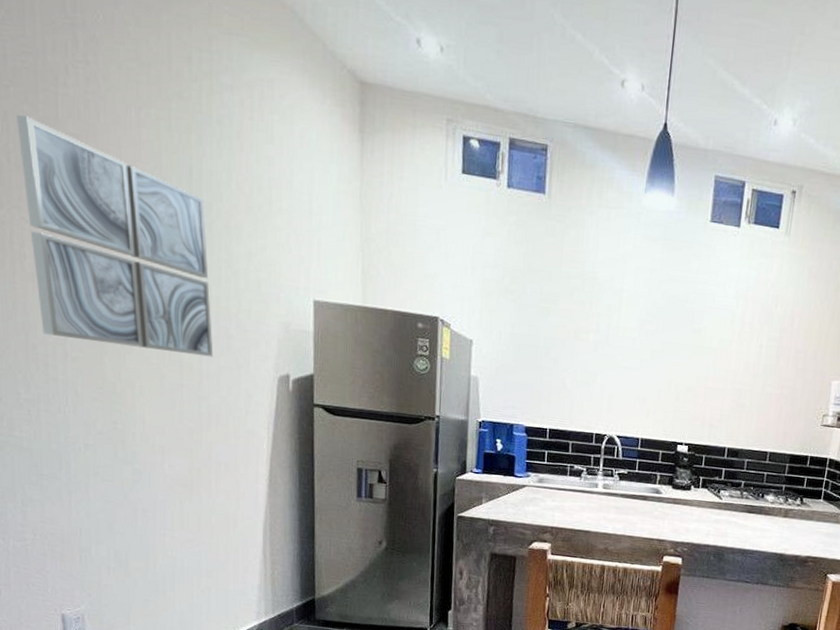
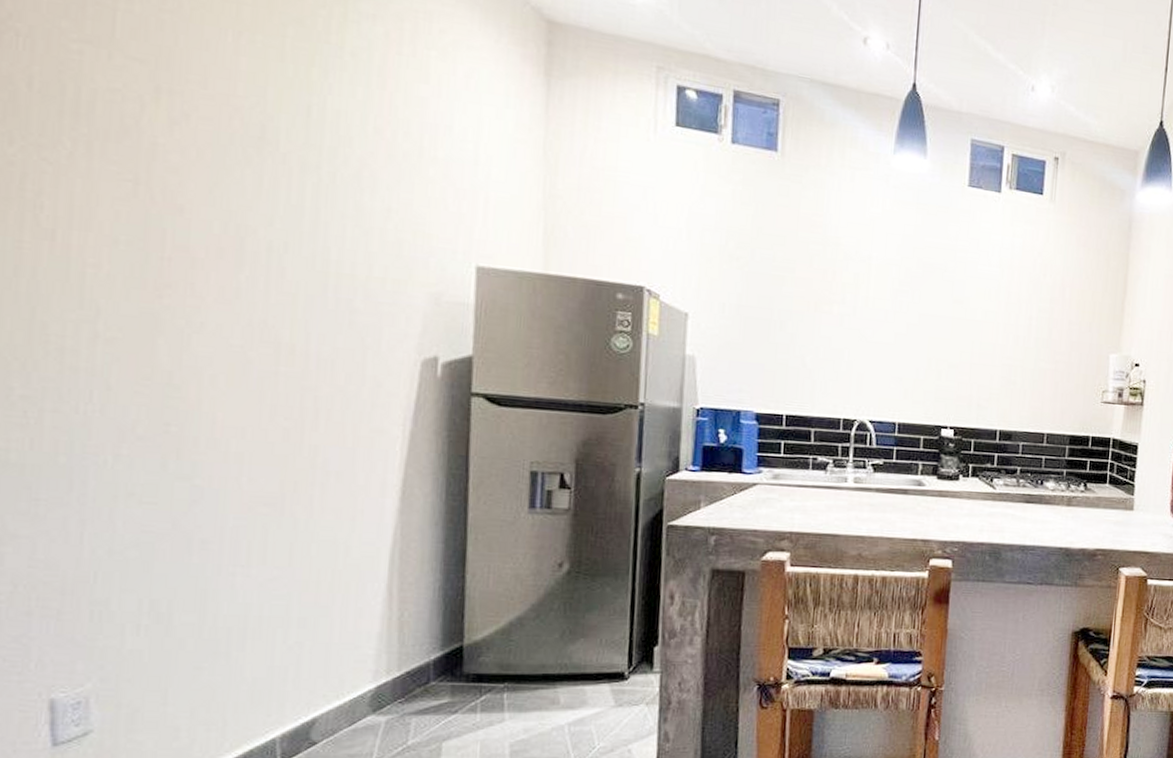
wall art: present [16,115,213,357] -> none [48,31,328,337]

